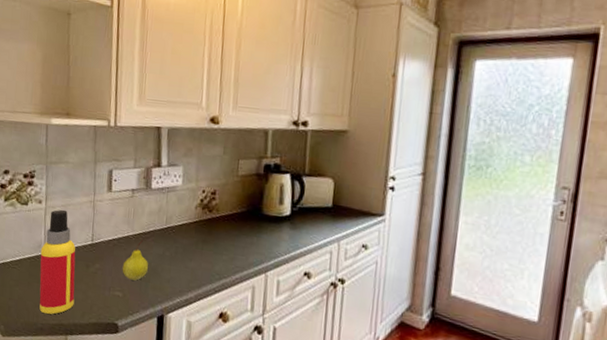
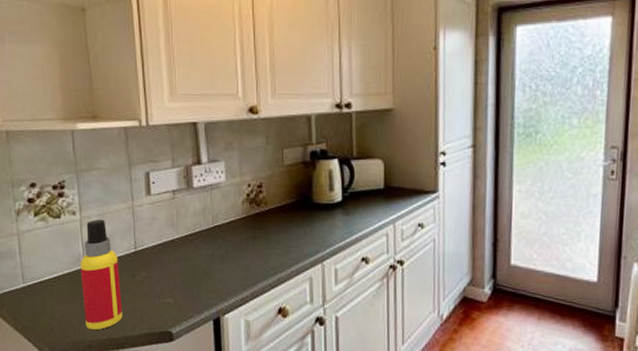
fruit: present [122,239,149,281] -> none [170,242,199,285]

